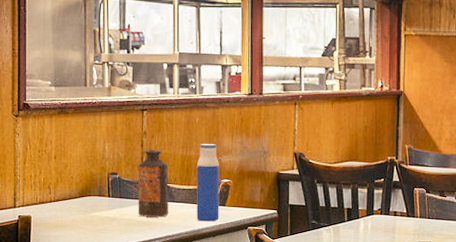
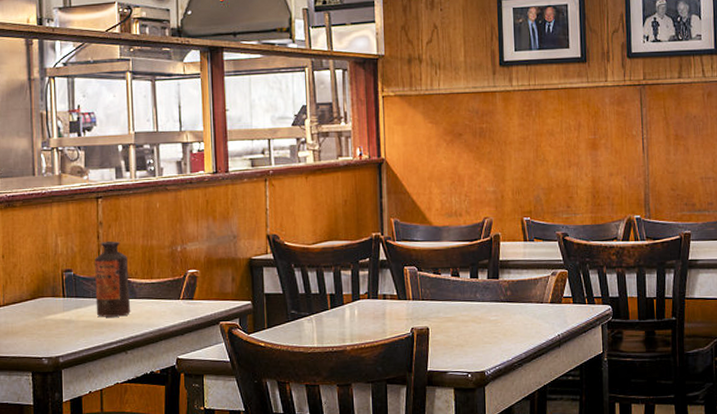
water bottle: present [196,144,220,222] -> none [160,231,187,319]

